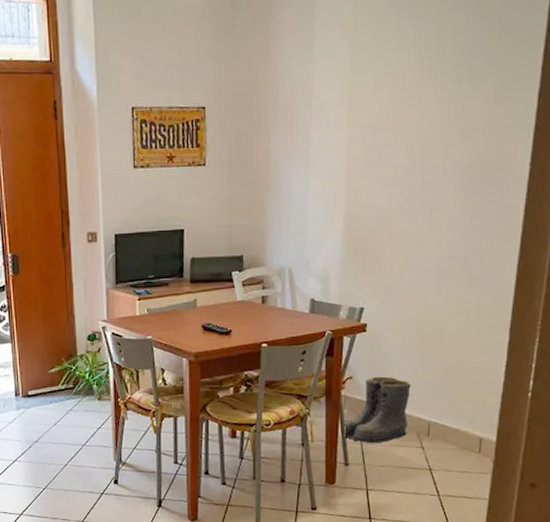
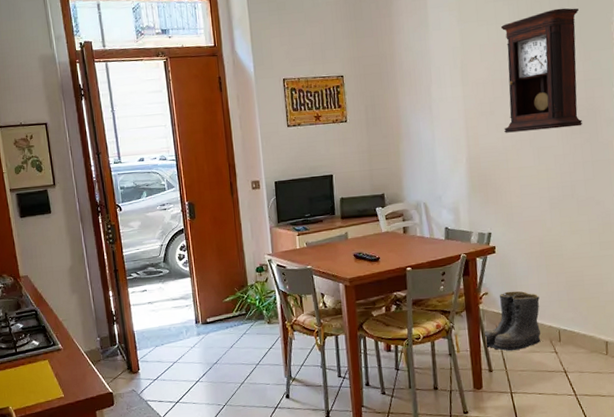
pendulum clock: none [392,33,500,189] -> present [500,8,583,133]

